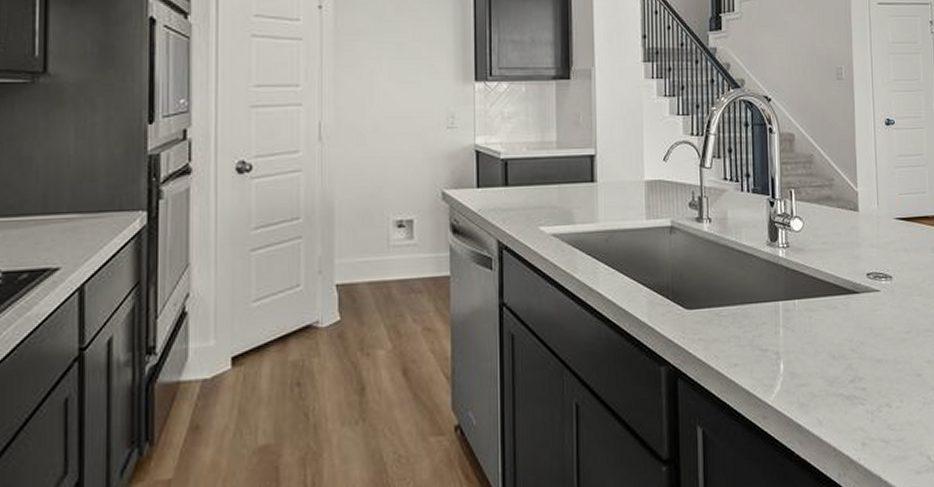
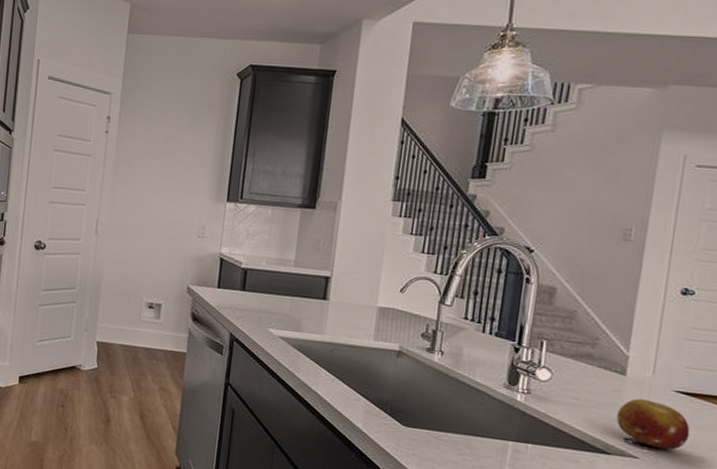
fruit: none [858,232,912,278] -> present [616,398,690,450]

